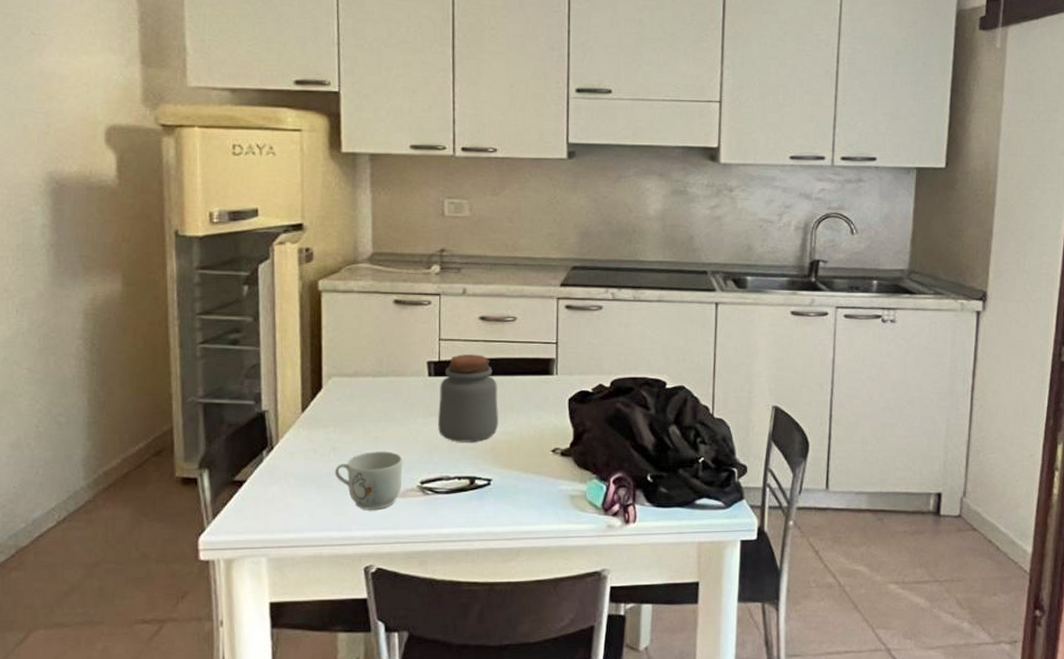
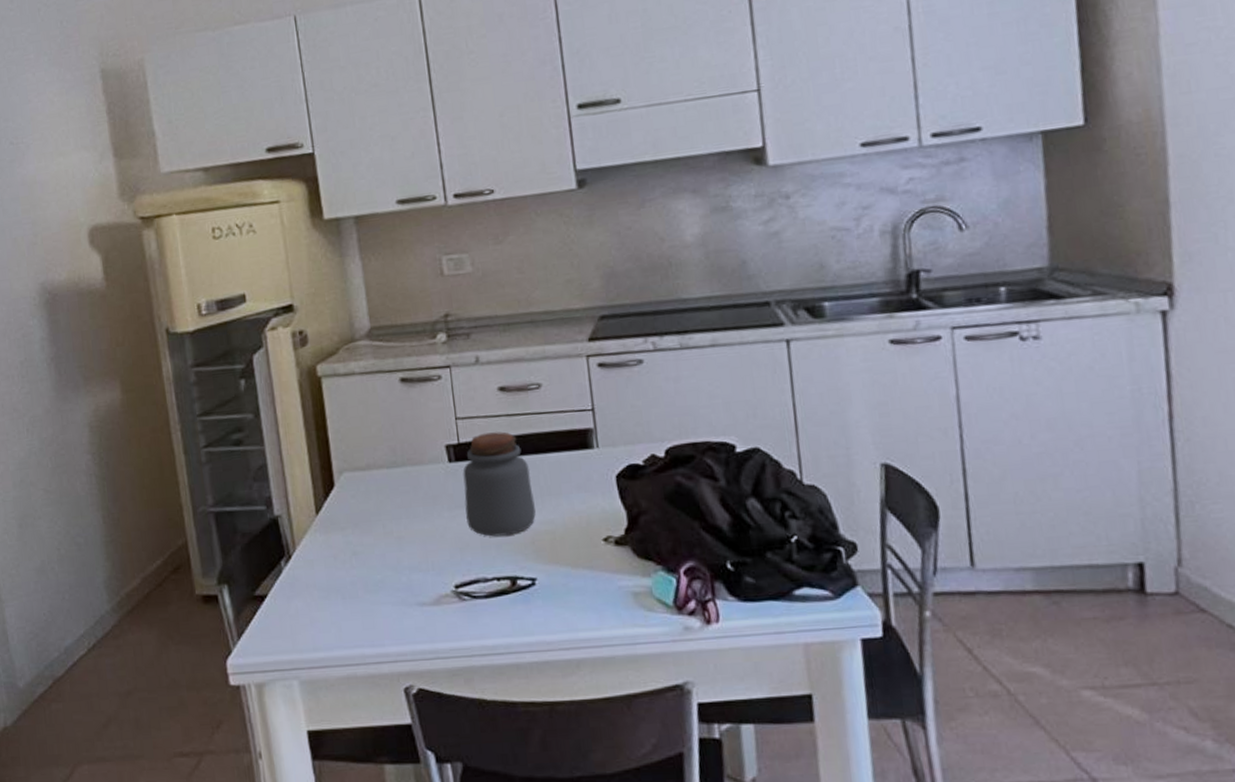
mug: present [335,451,402,510] -> none [359,552,435,622]

